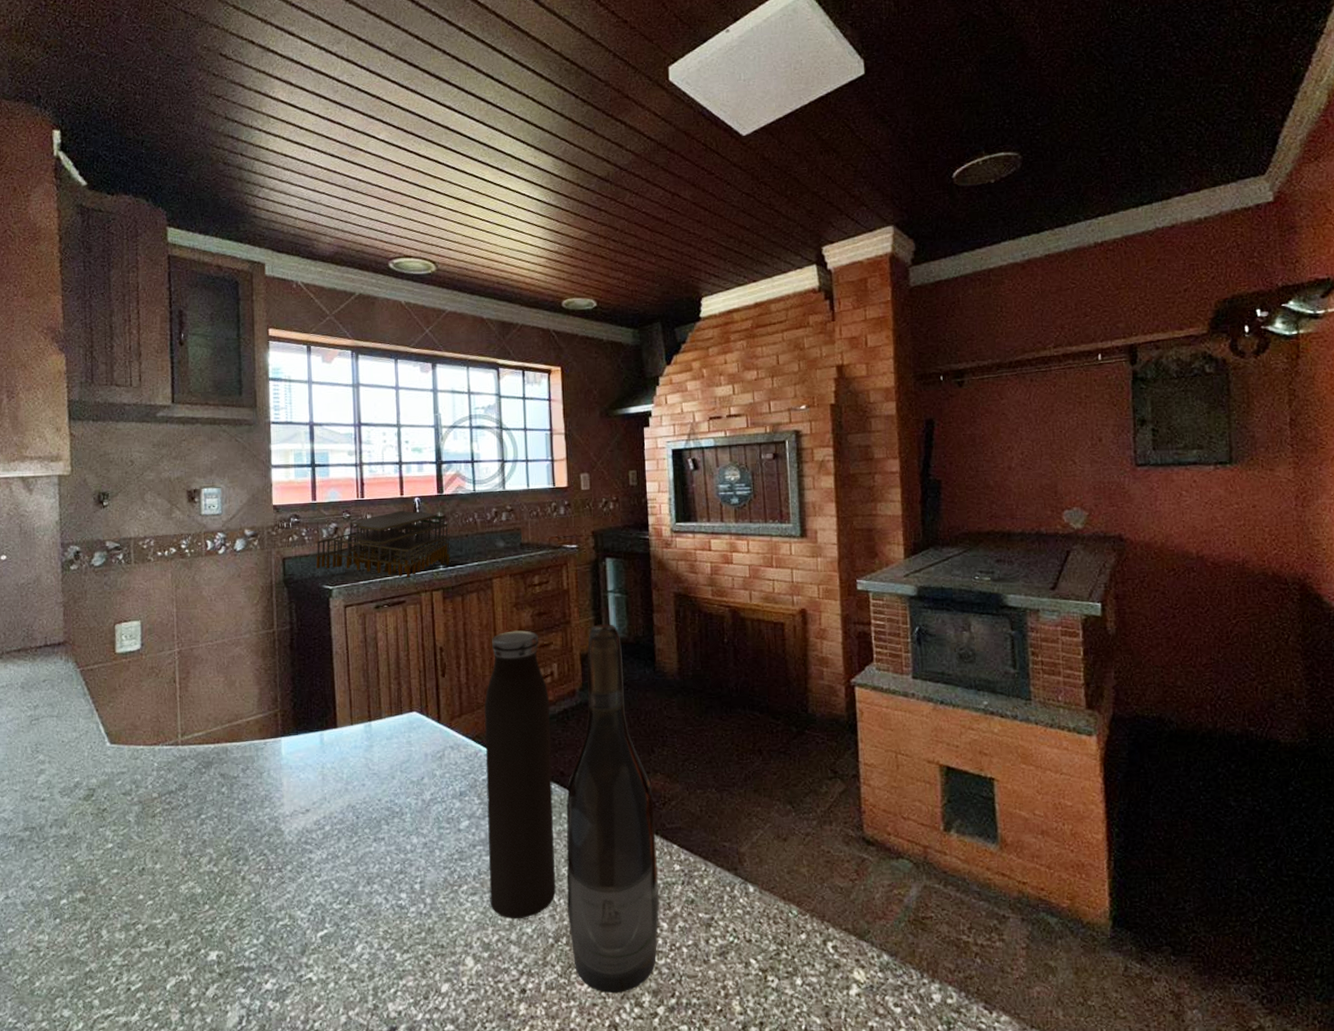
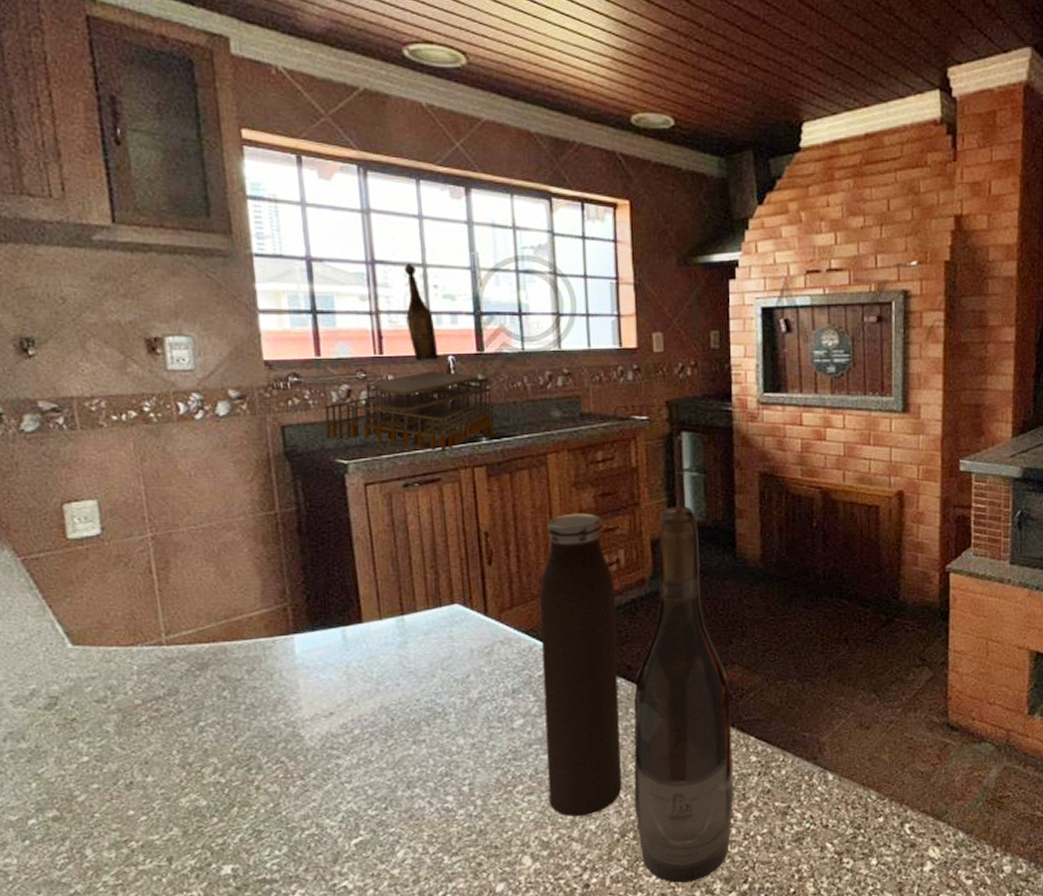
decorative bottle: none [383,424,407,503] -> present [404,263,439,361]

